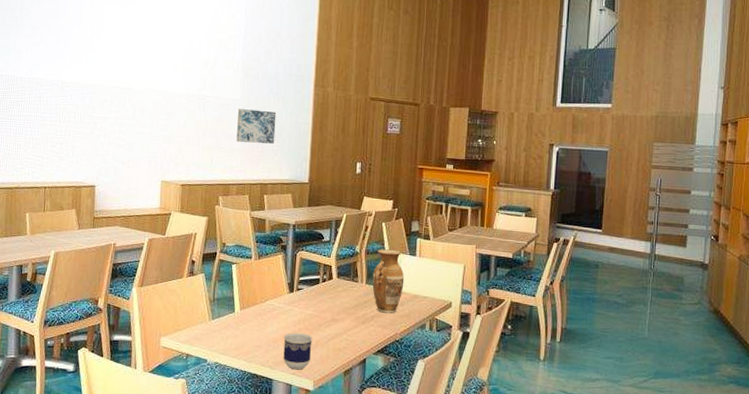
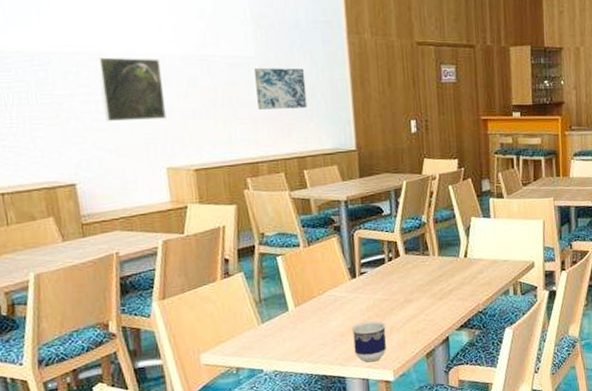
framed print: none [124,91,170,142] -> present [96,57,167,121]
vase: present [372,249,405,314] -> none [445,214,481,285]

